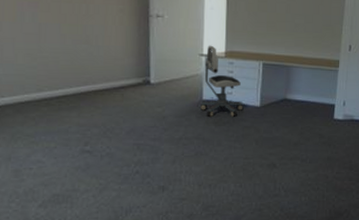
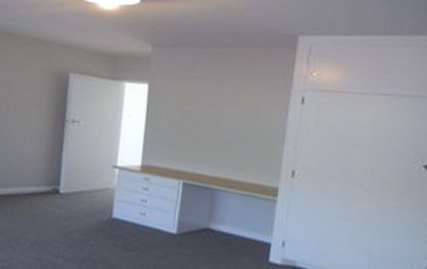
office chair: present [201,45,244,118] -> none [109,156,158,244]

